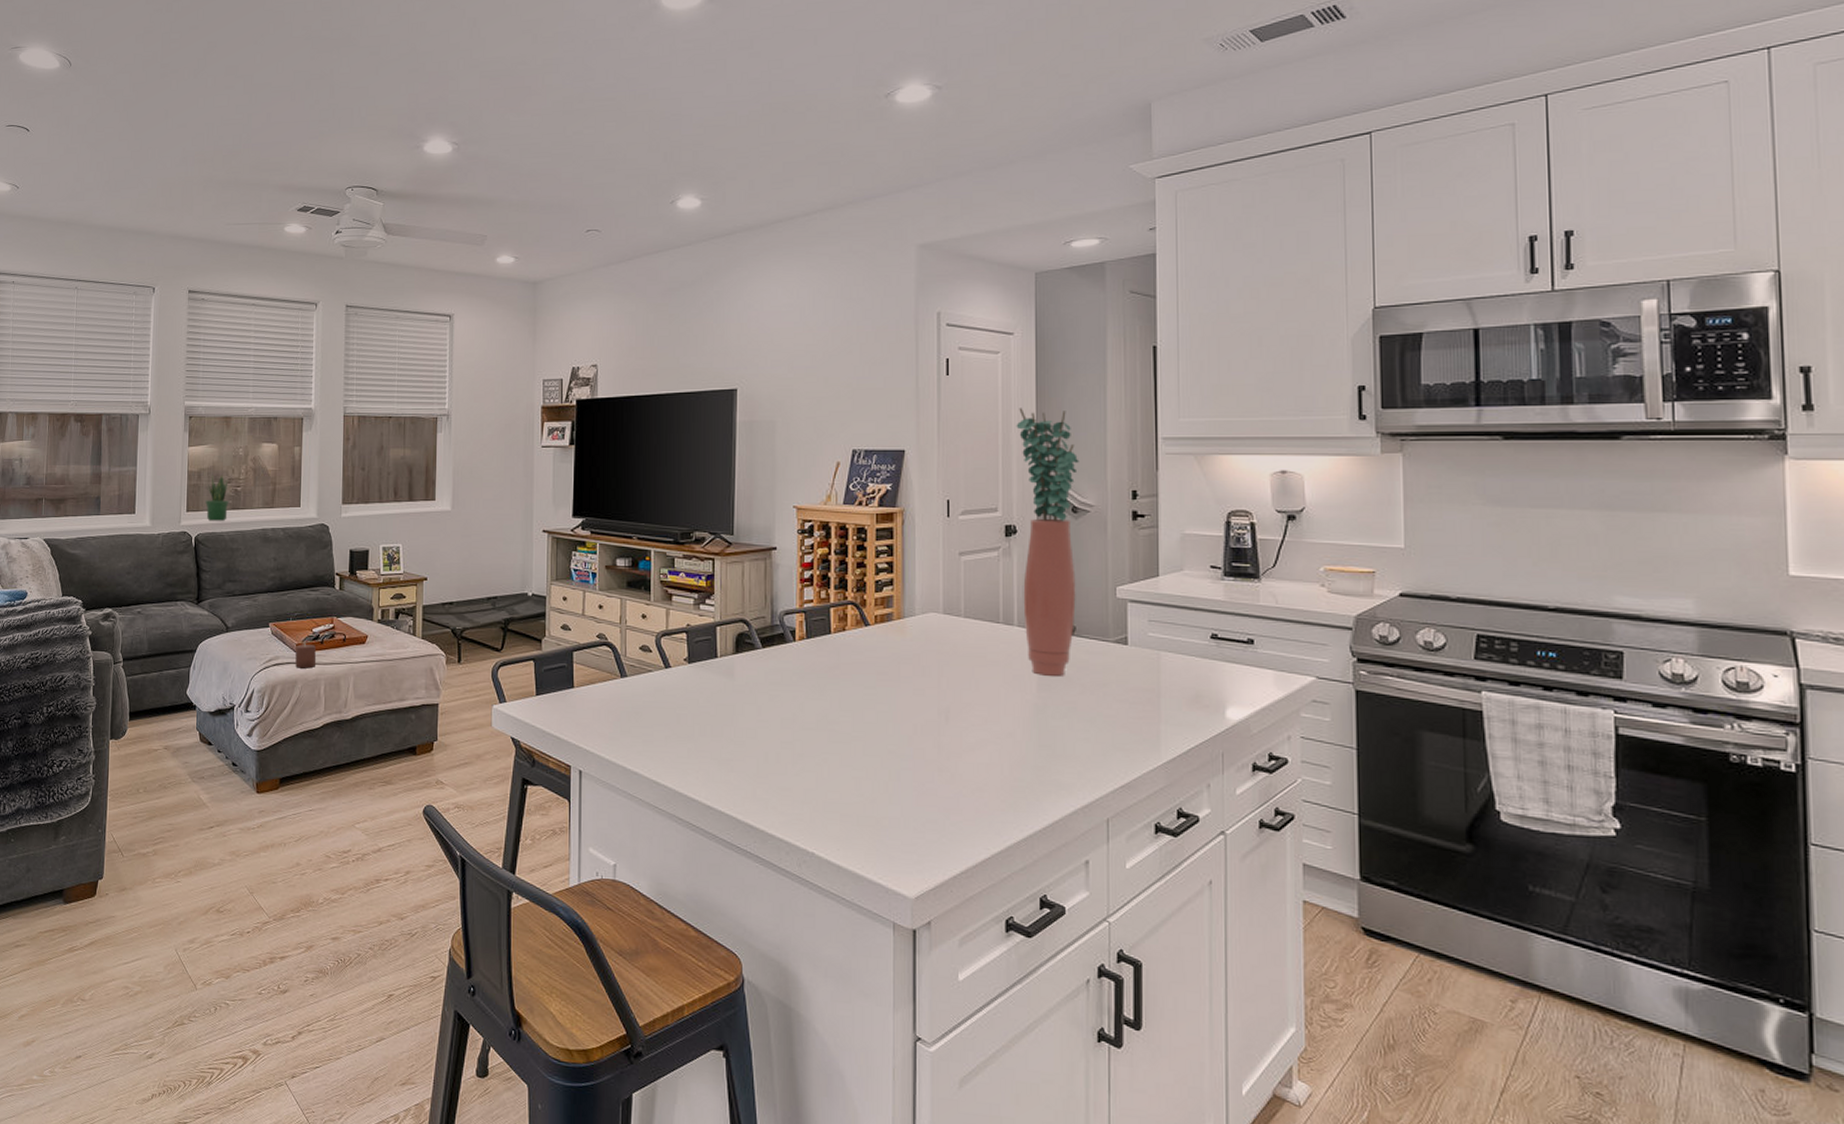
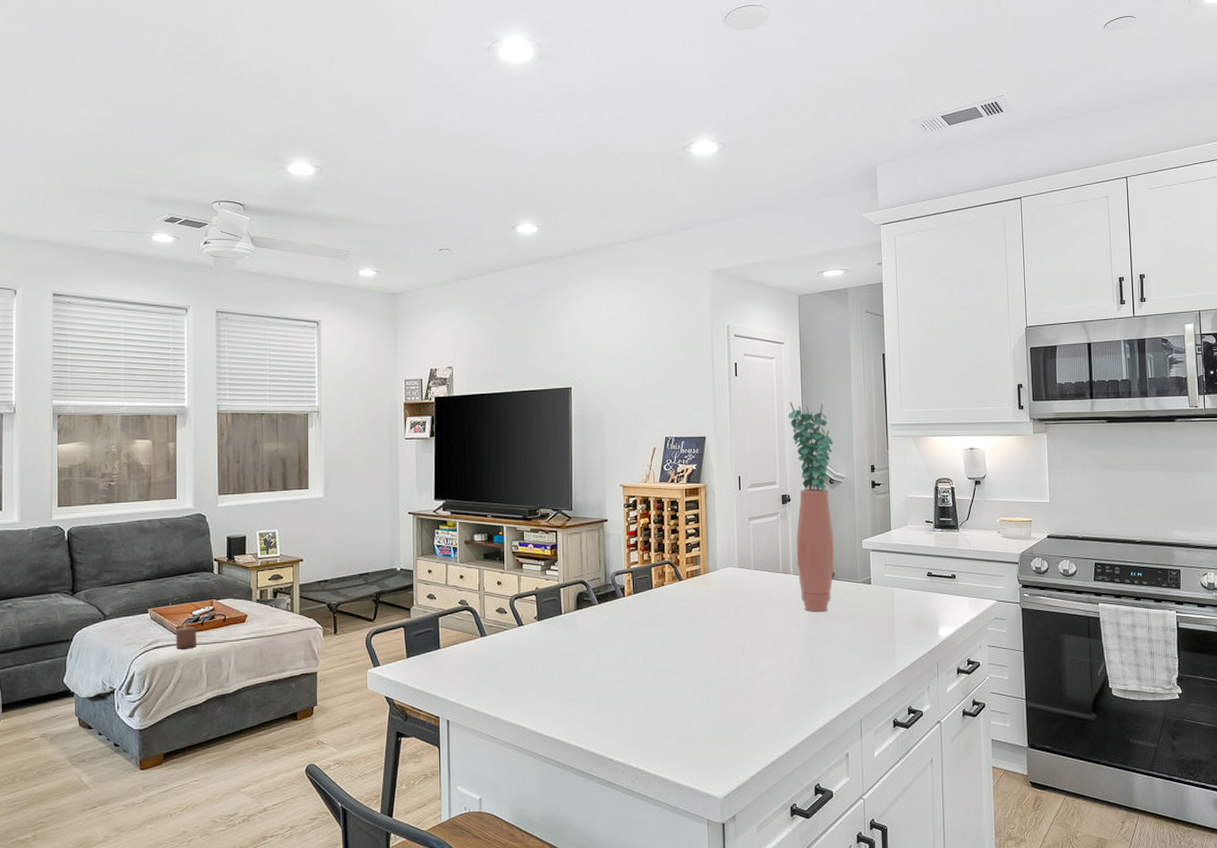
planter: present [205,475,229,522] -> none [78,470,103,516]

